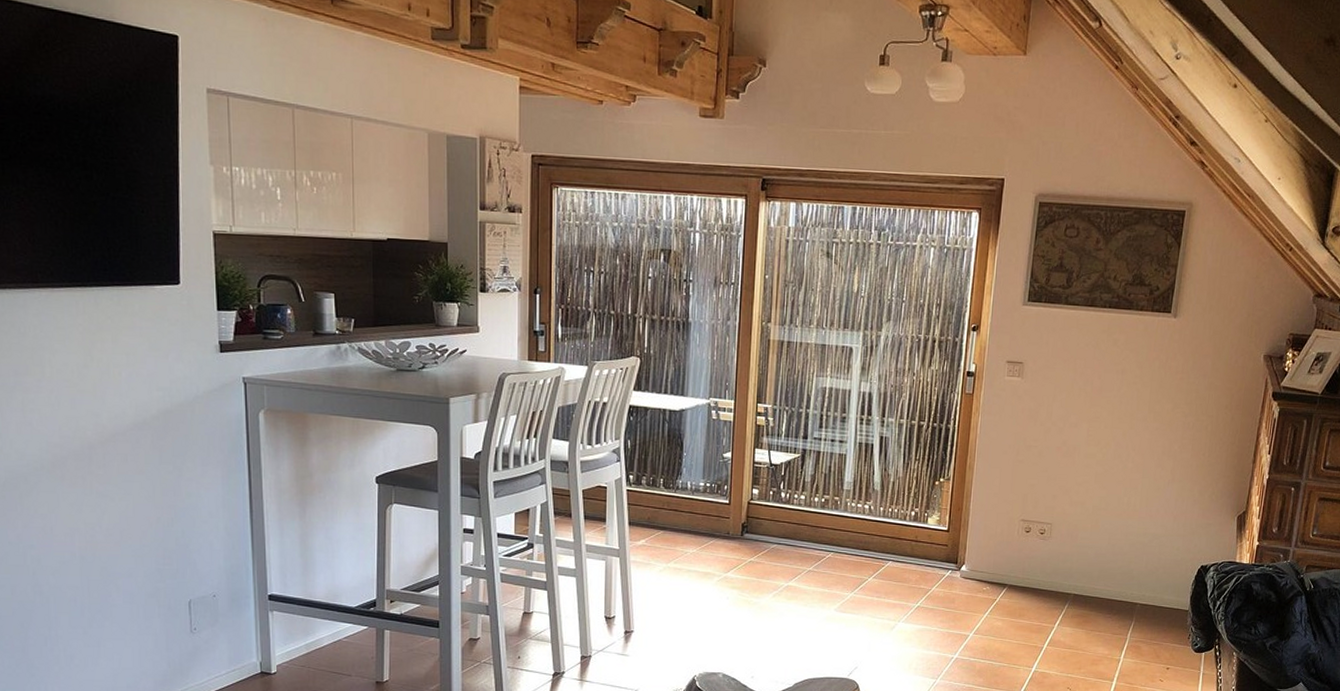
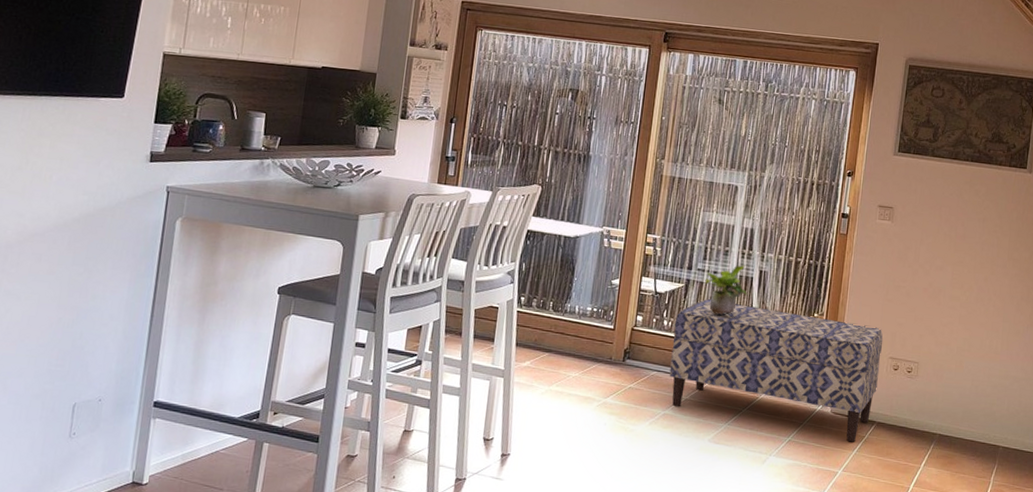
bench: none [790,469,1014,606] -> present [669,299,883,442]
potted plant: none [822,431,869,484] -> present [705,265,748,315]

